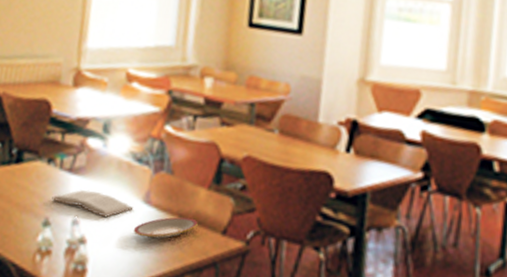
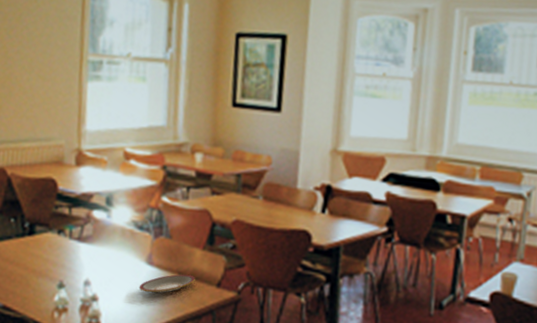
book: present [52,190,134,218] -> none [64,255,138,278]

